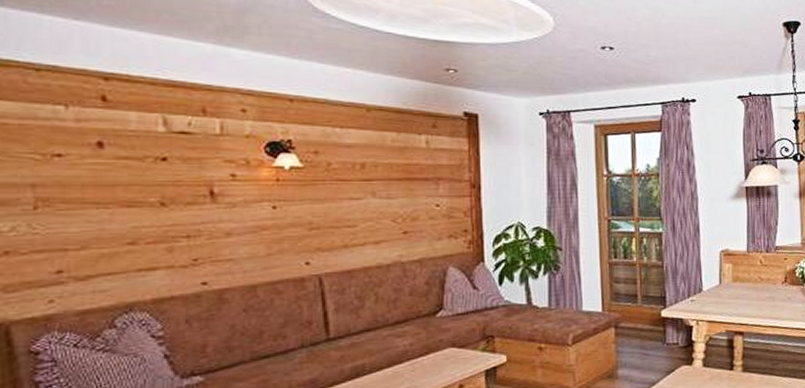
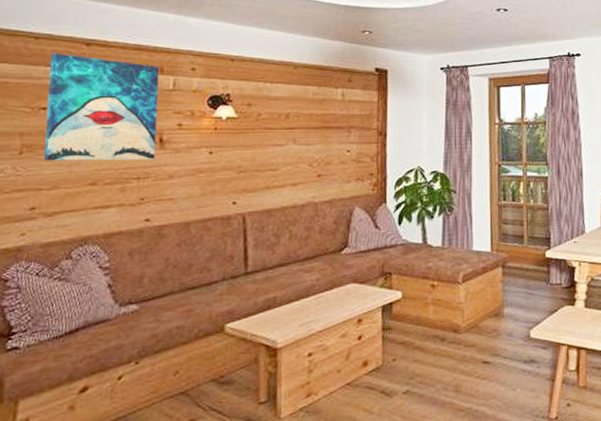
wall art: none [59,88,206,217] -> present [43,53,160,161]

